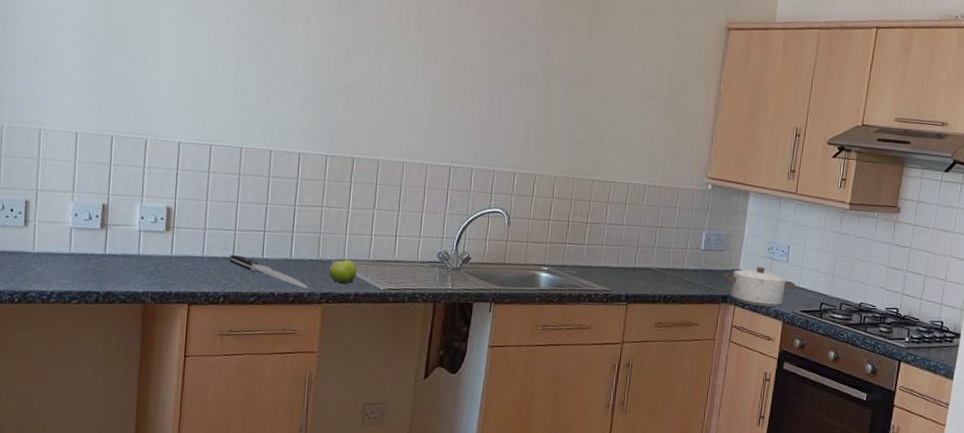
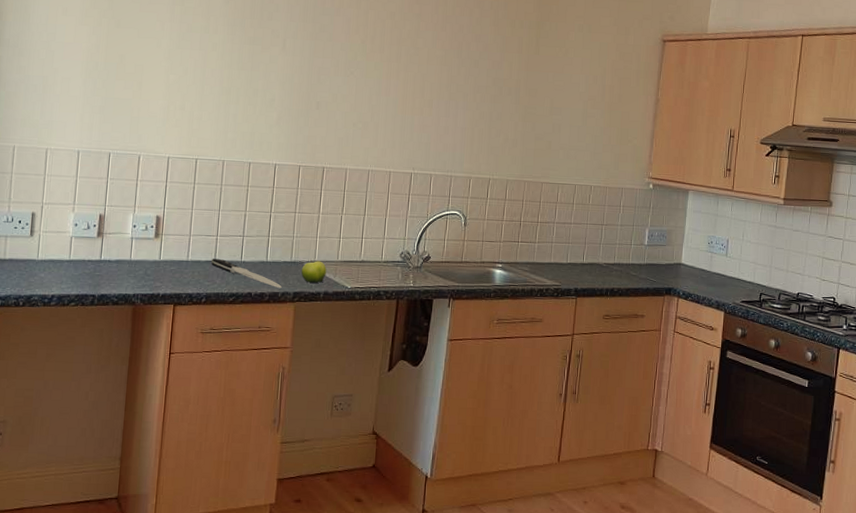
cooking pot: present [723,266,796,308] -> none [666,260,736,299]

